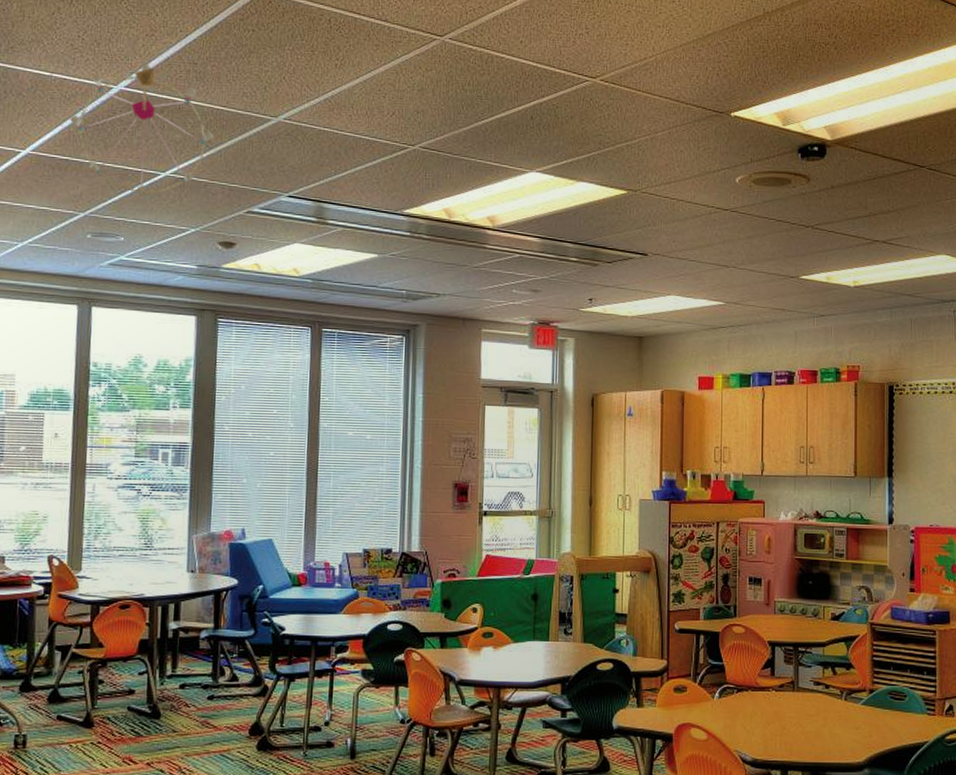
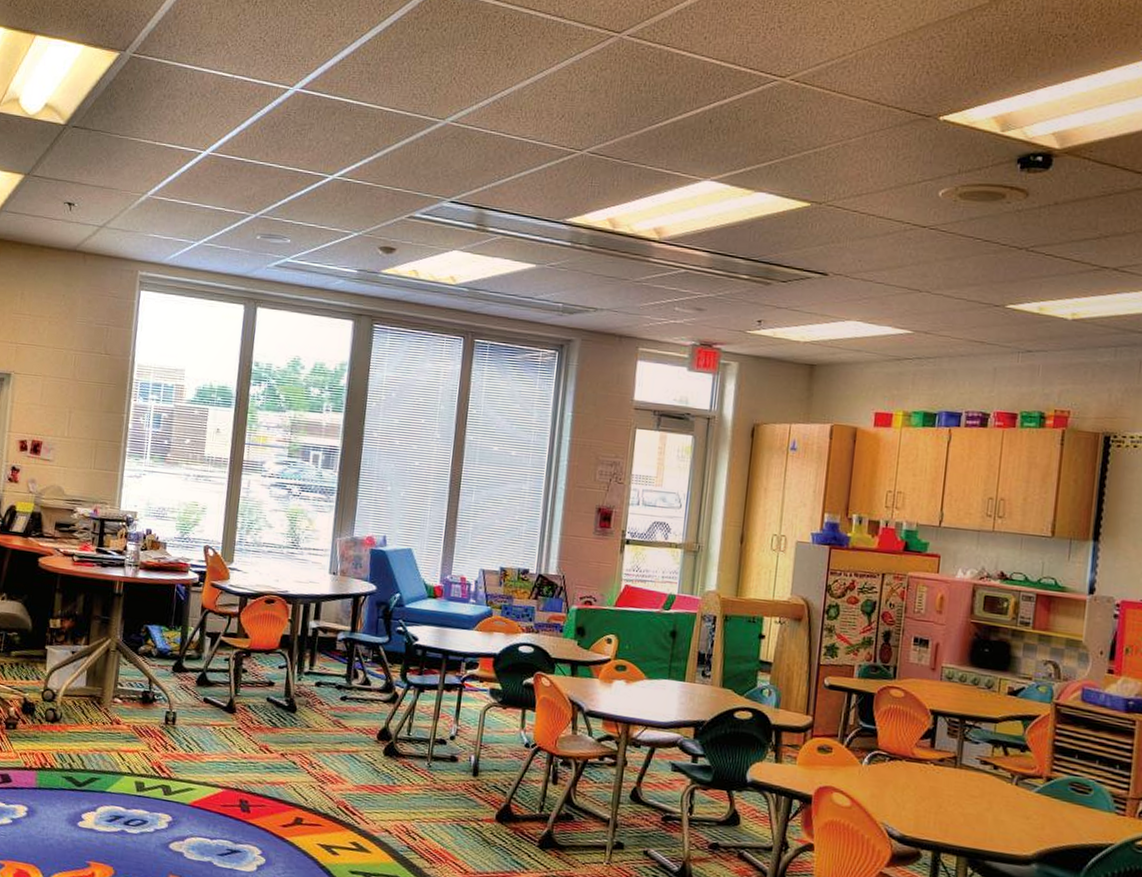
ceiling mobile: present [69,62,215,195] -> none [247,63,383,198]

